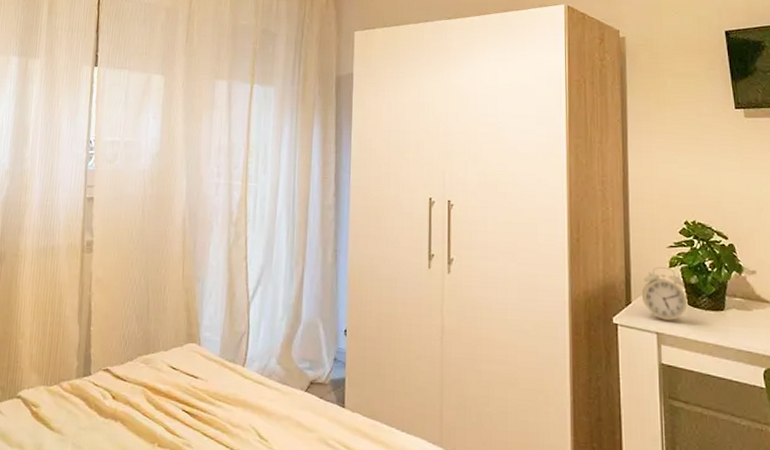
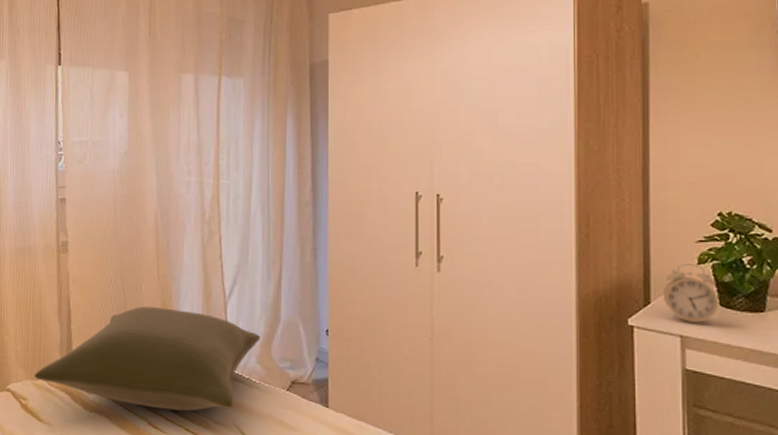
pillow: none [47,307,282,415] -> present [34,306,261,411]

